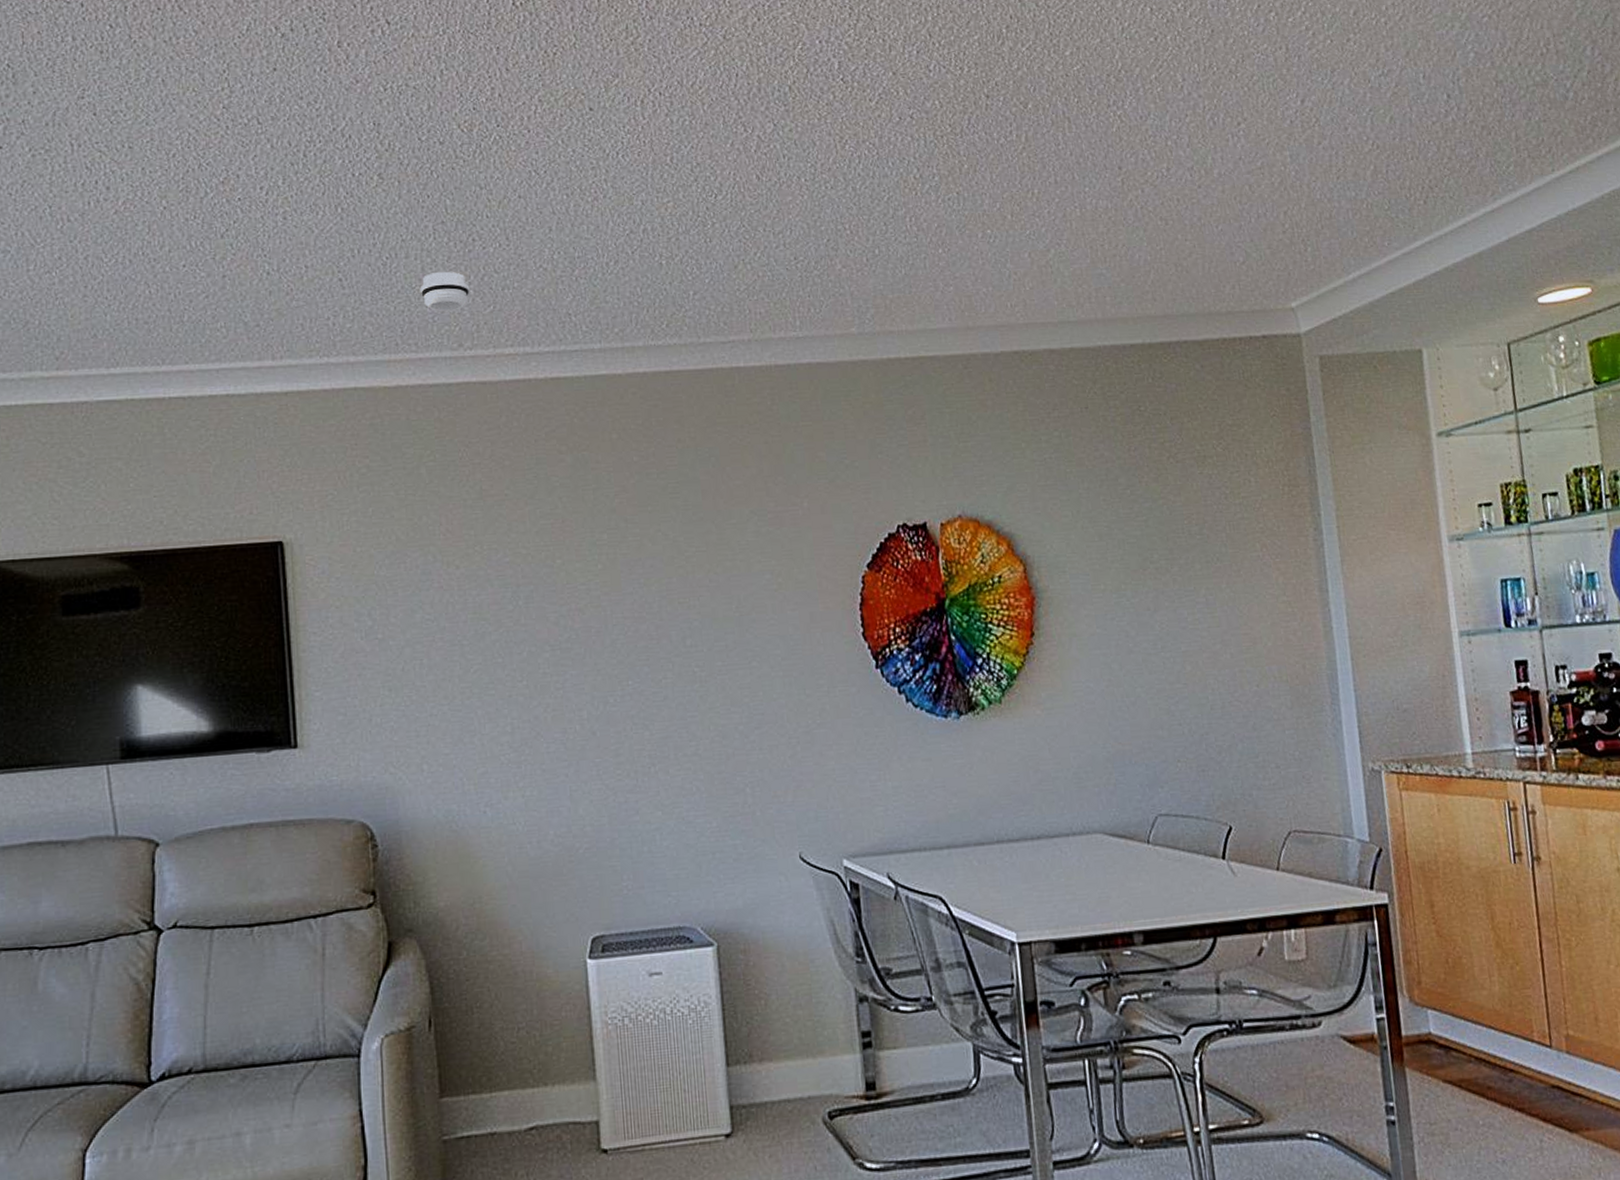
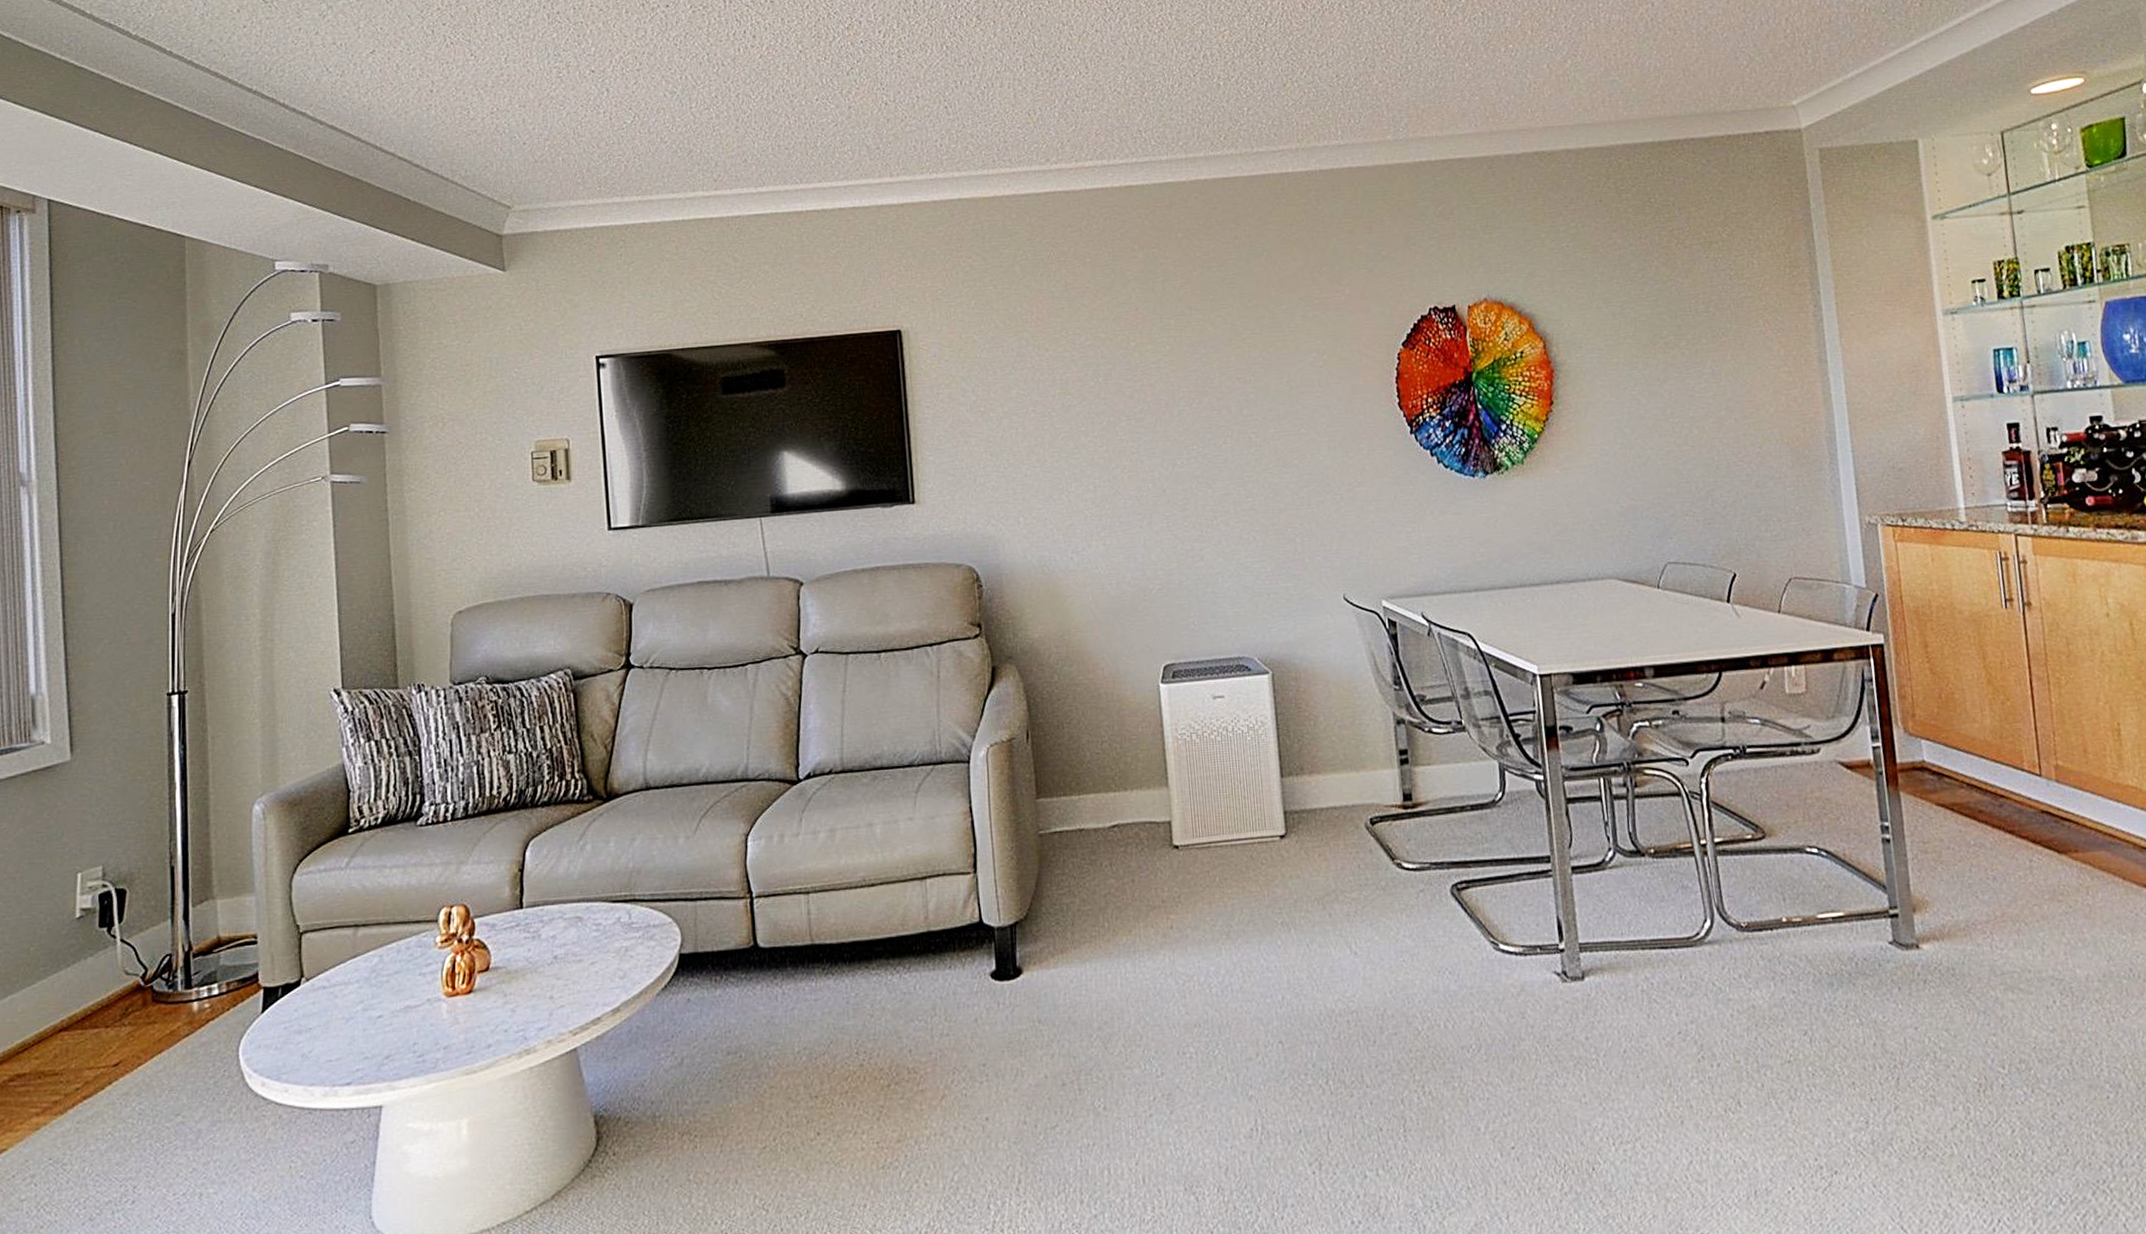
smoke detector: present [420,272,470,312] -> none [1012,97,1055,132]

